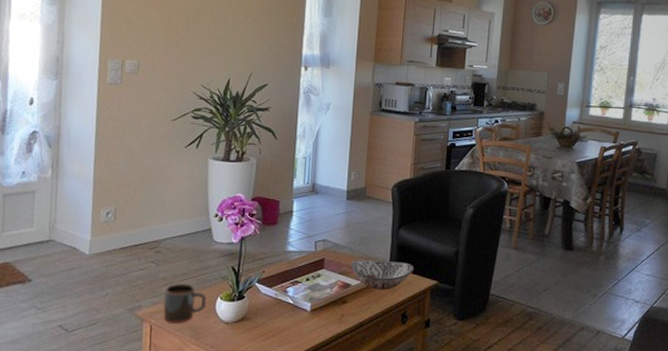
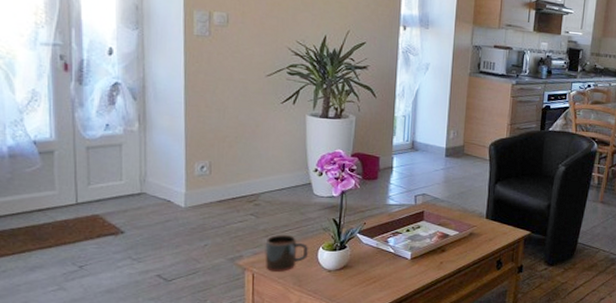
decorative bowl: present [350,259,415,290] -> none [448,212,509,240]

